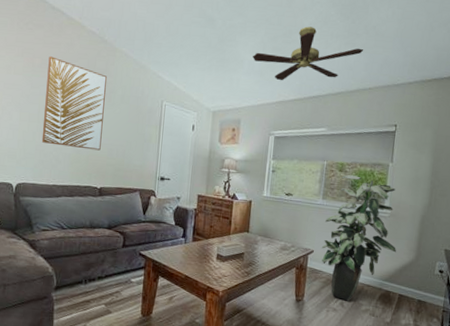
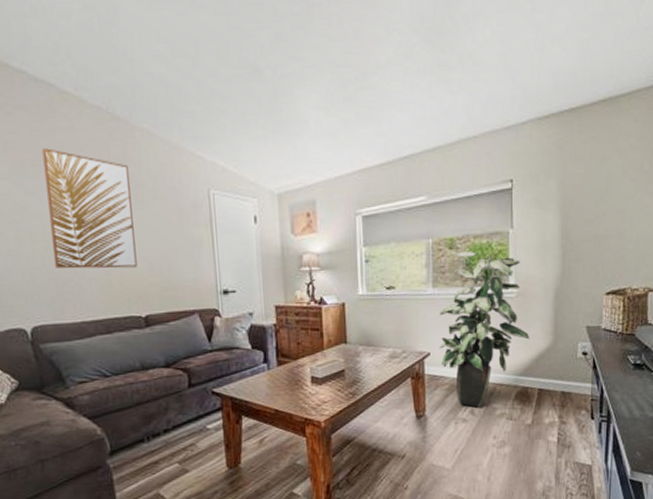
ceiling fan: present [253,26,364,81] -> none [319,63,461,142]

